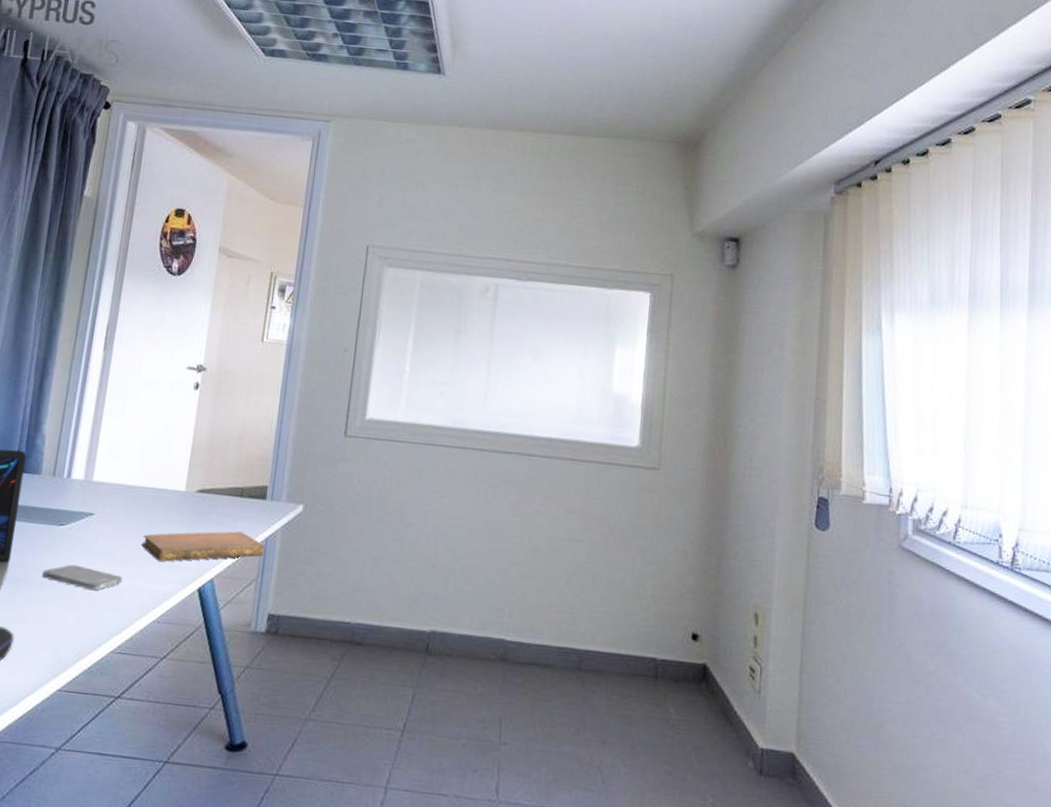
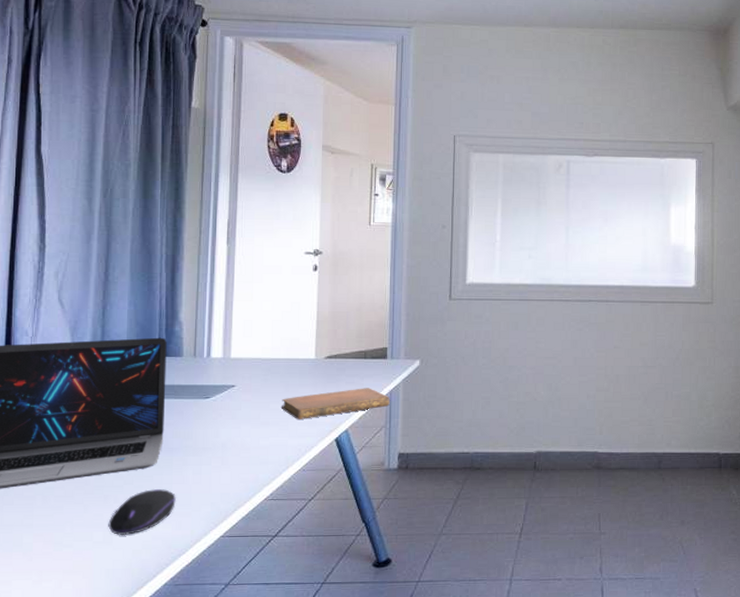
smartphone: present [42,564,123,591] -> none [195,430,268,450]

